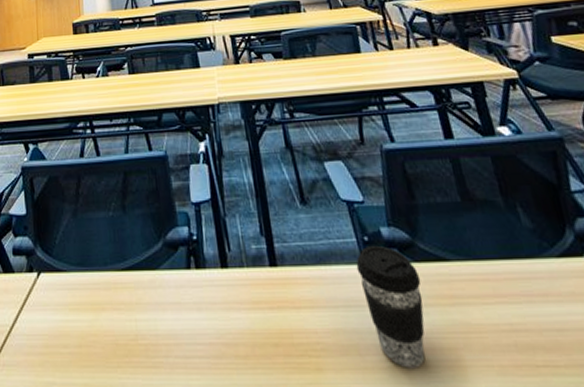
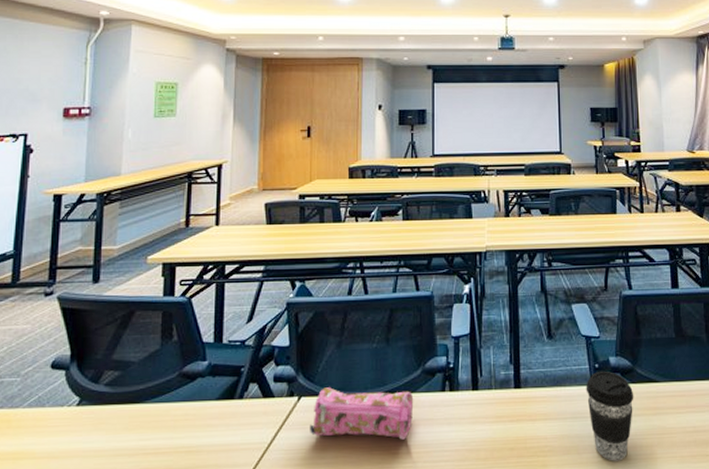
pencil case: none [51,262,158,328] -> present [310,387,414,440]

